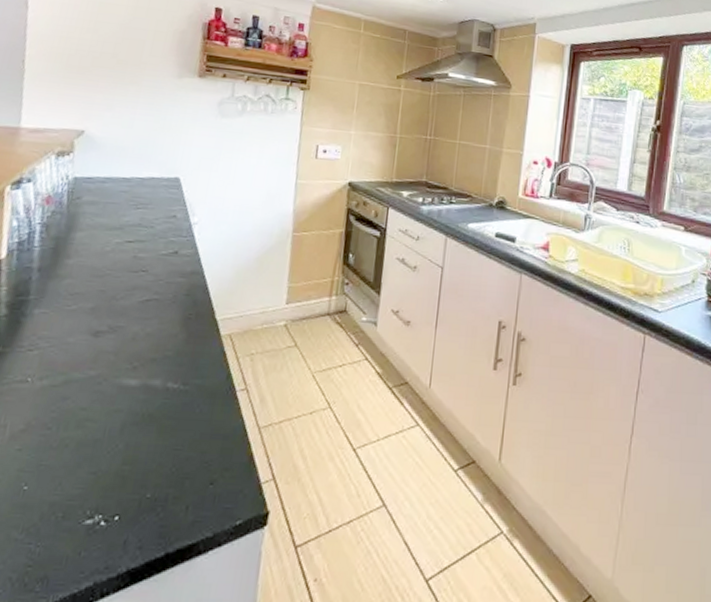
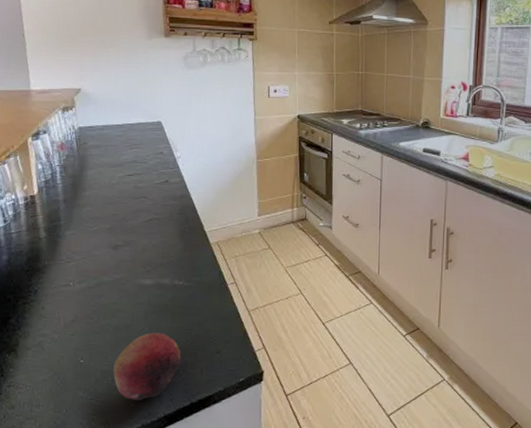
fruit: none [65,452,162,547] -> present [113,333,181,400]

